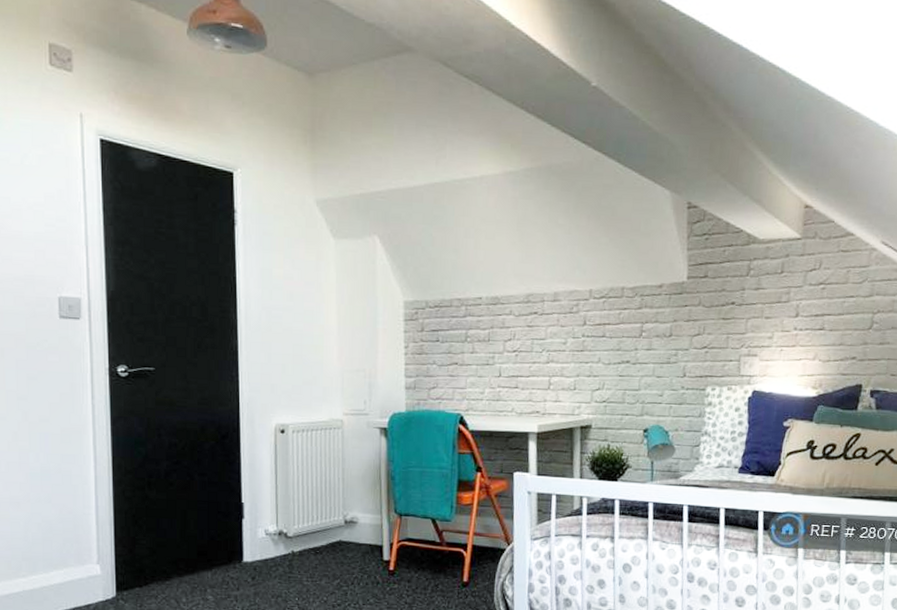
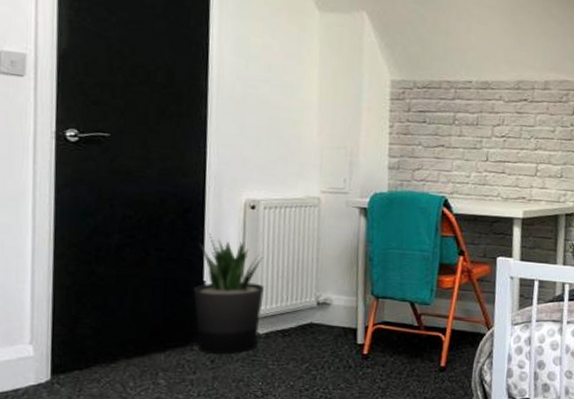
planter: none [233,458,297,571] -> present [193,234,265,354]

